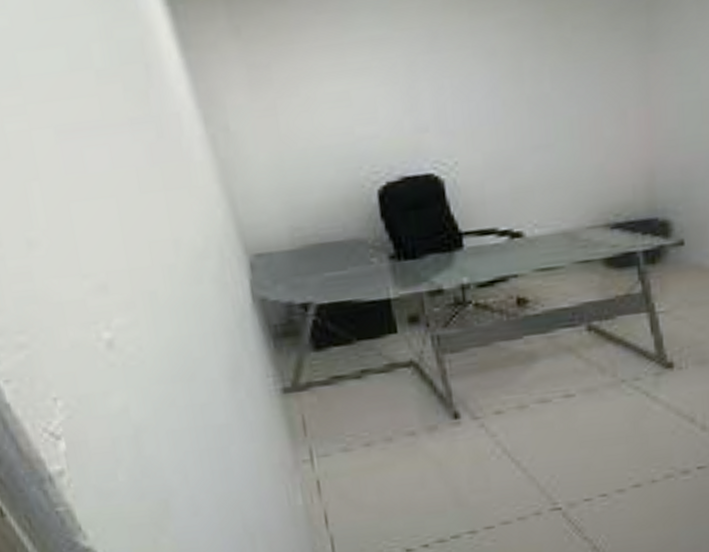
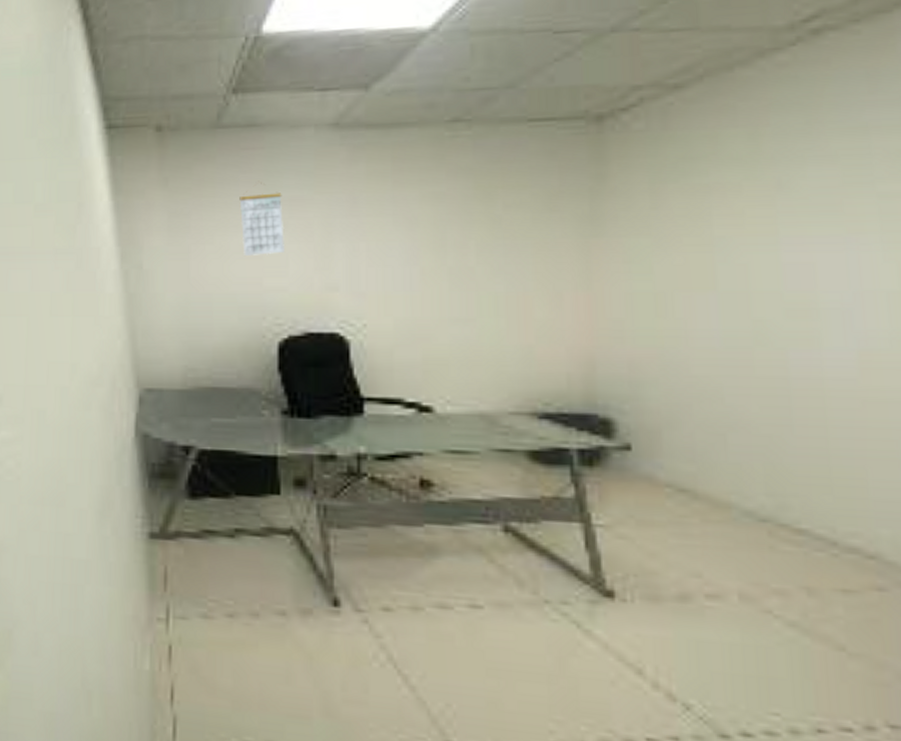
calendar: none [318,24,372,105] -> present [239,183,284,255]

